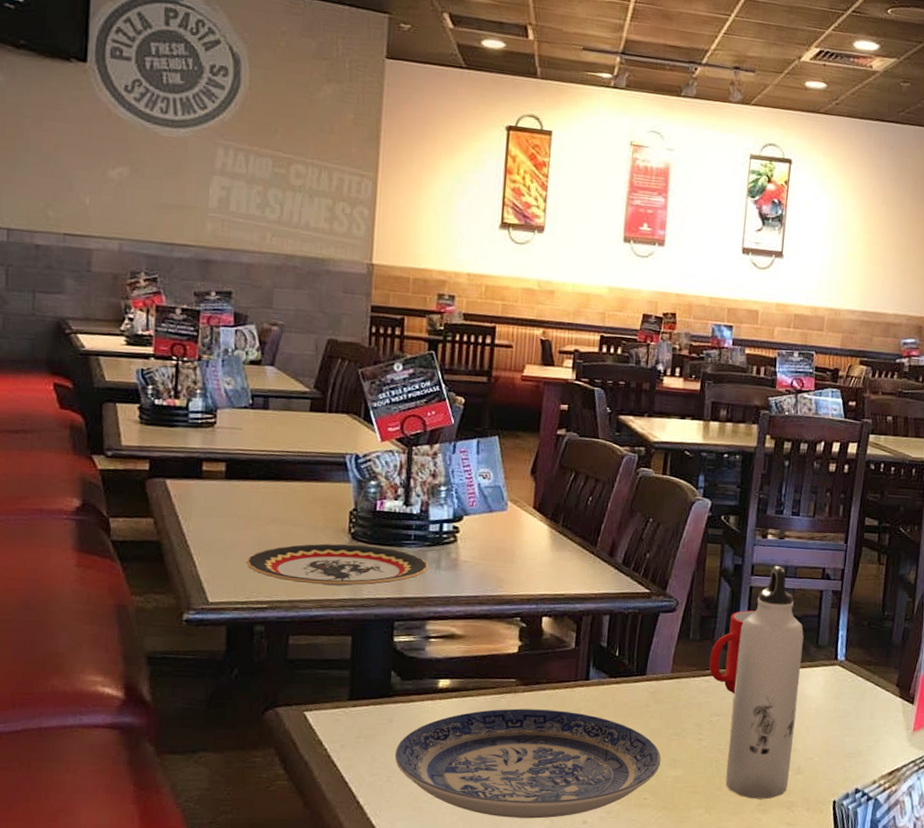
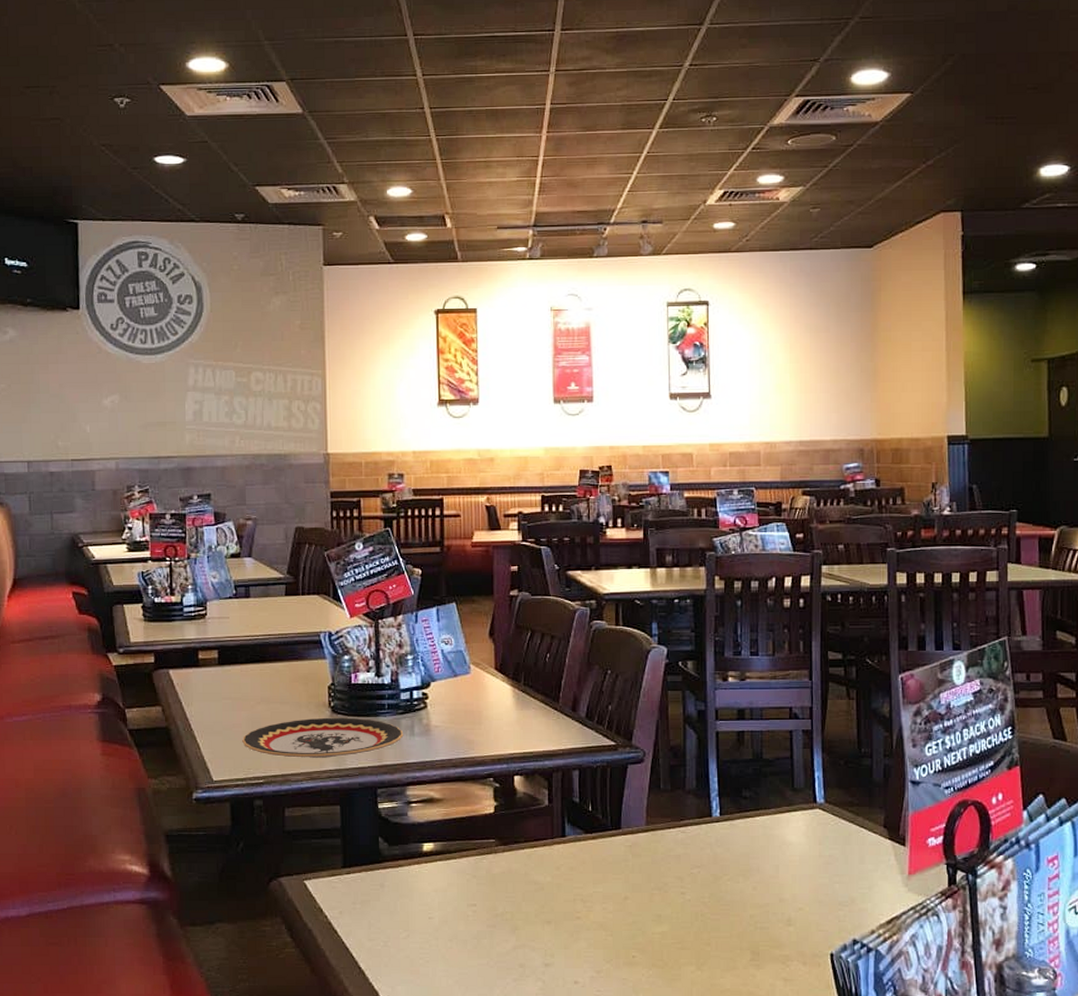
plate: present [394,708,661,819] -> none [389,869,645,980]
cup: present [709,610,756,694] -> none [683,756,725,844]
water bottle: present [725,566,804,800] -> none [711,709,780,954]

